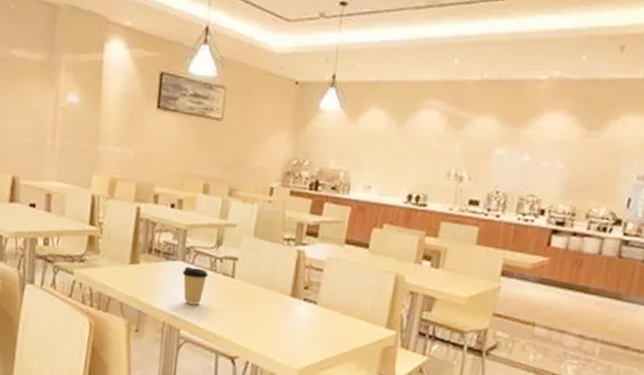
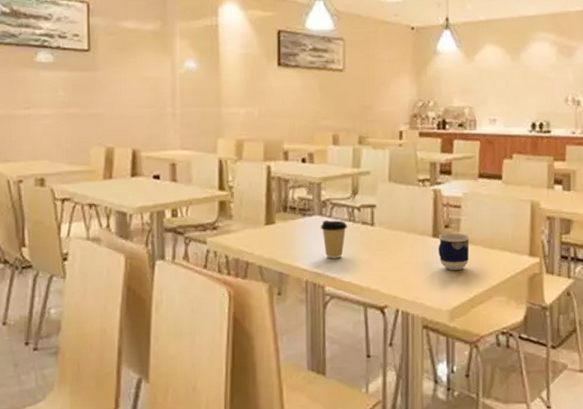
cup: none [294,294,328,333] -> present [438,232,470,271]

